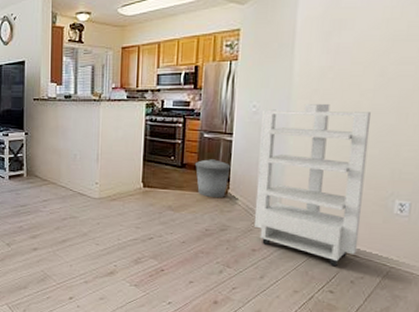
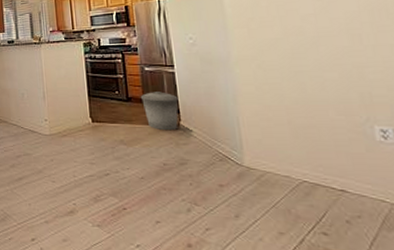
storage cabinet: present [254,103,371,267] -> none [199,30,344,204]

